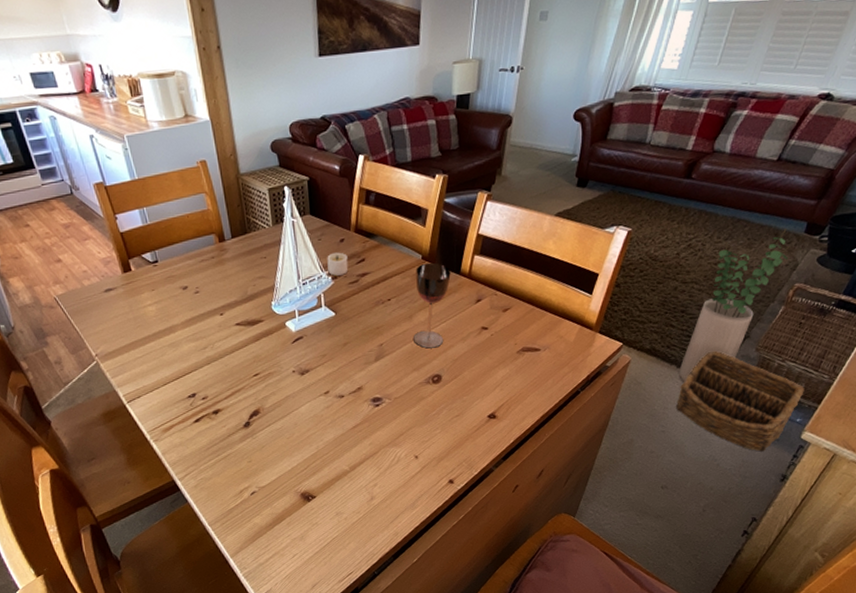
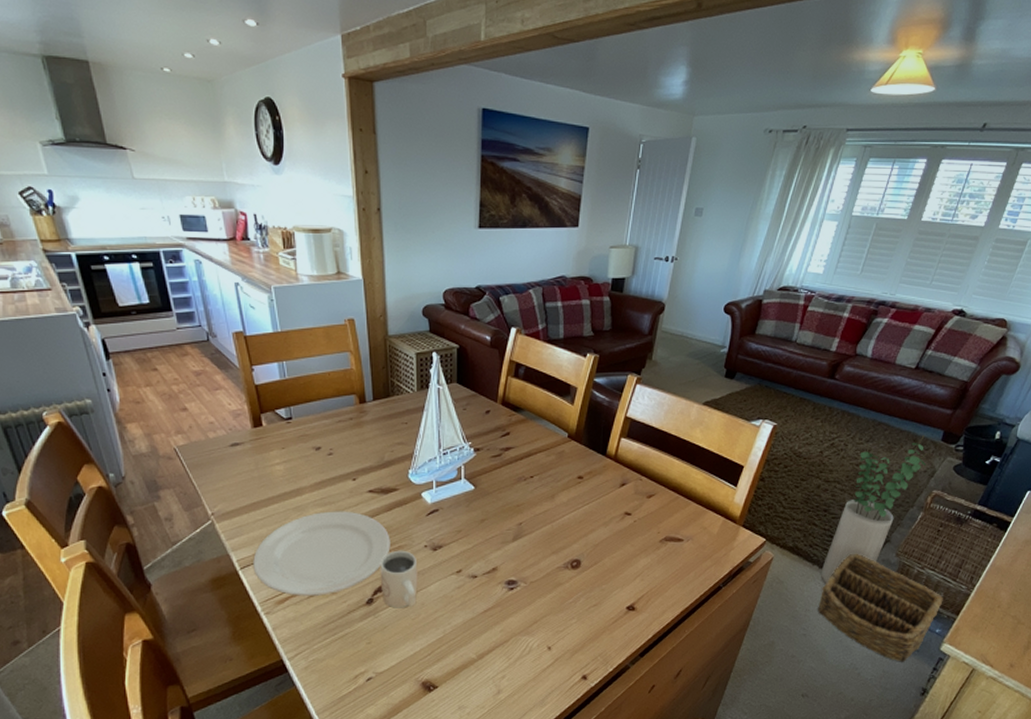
plate: none [137,344,261,424] -> present [253,511,391,596]
mug: none [253,376,290,430] -> present [380,550,418,608]
candle: present [327,252,349,276] -> none [471,424,492,448]
wineglass: present [413,262,451,349] -> none [554,442,596,531]

